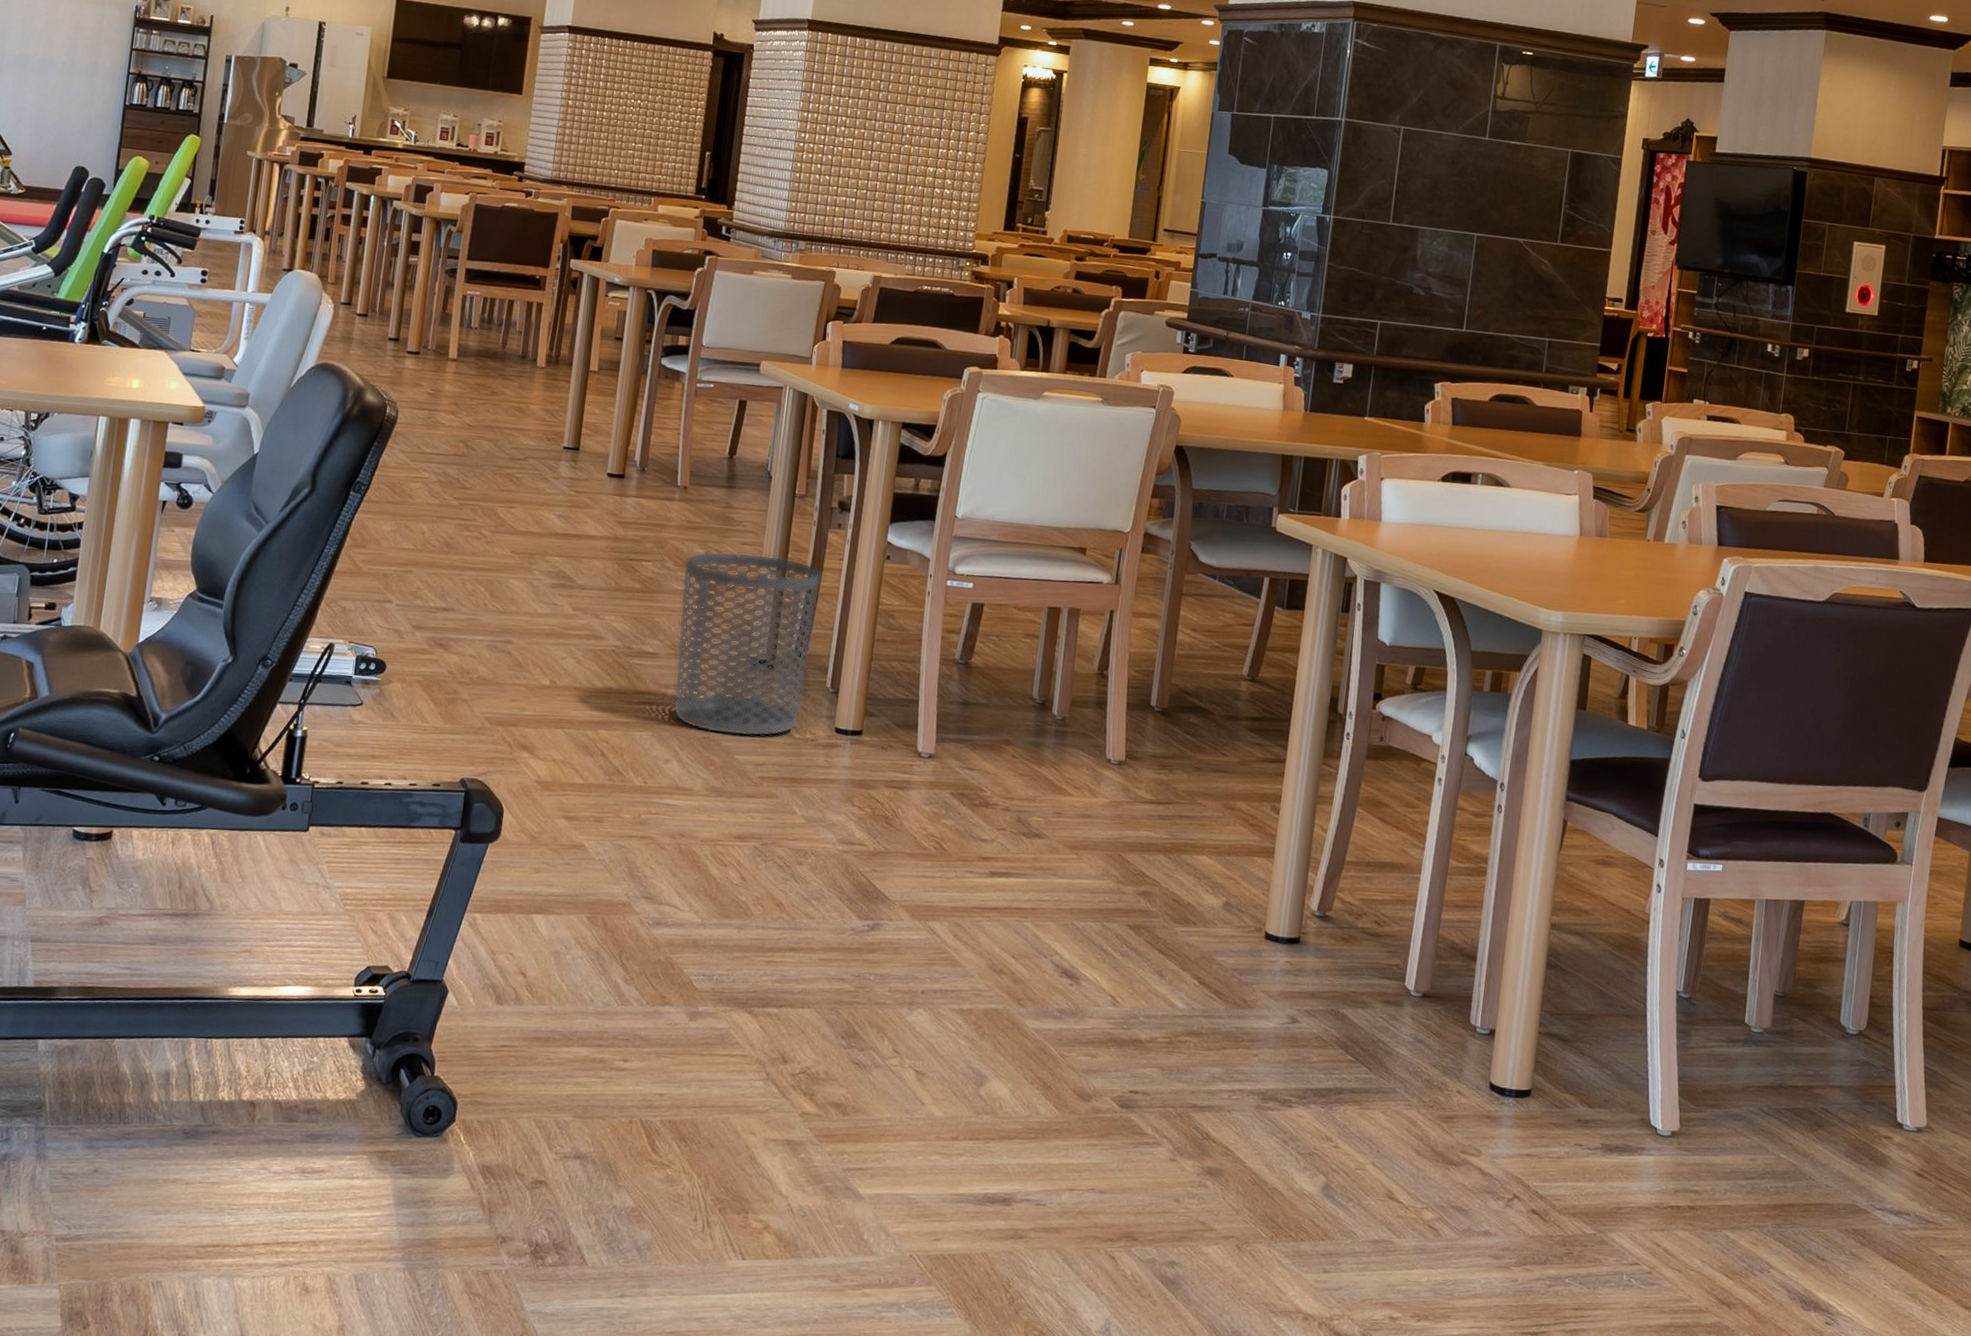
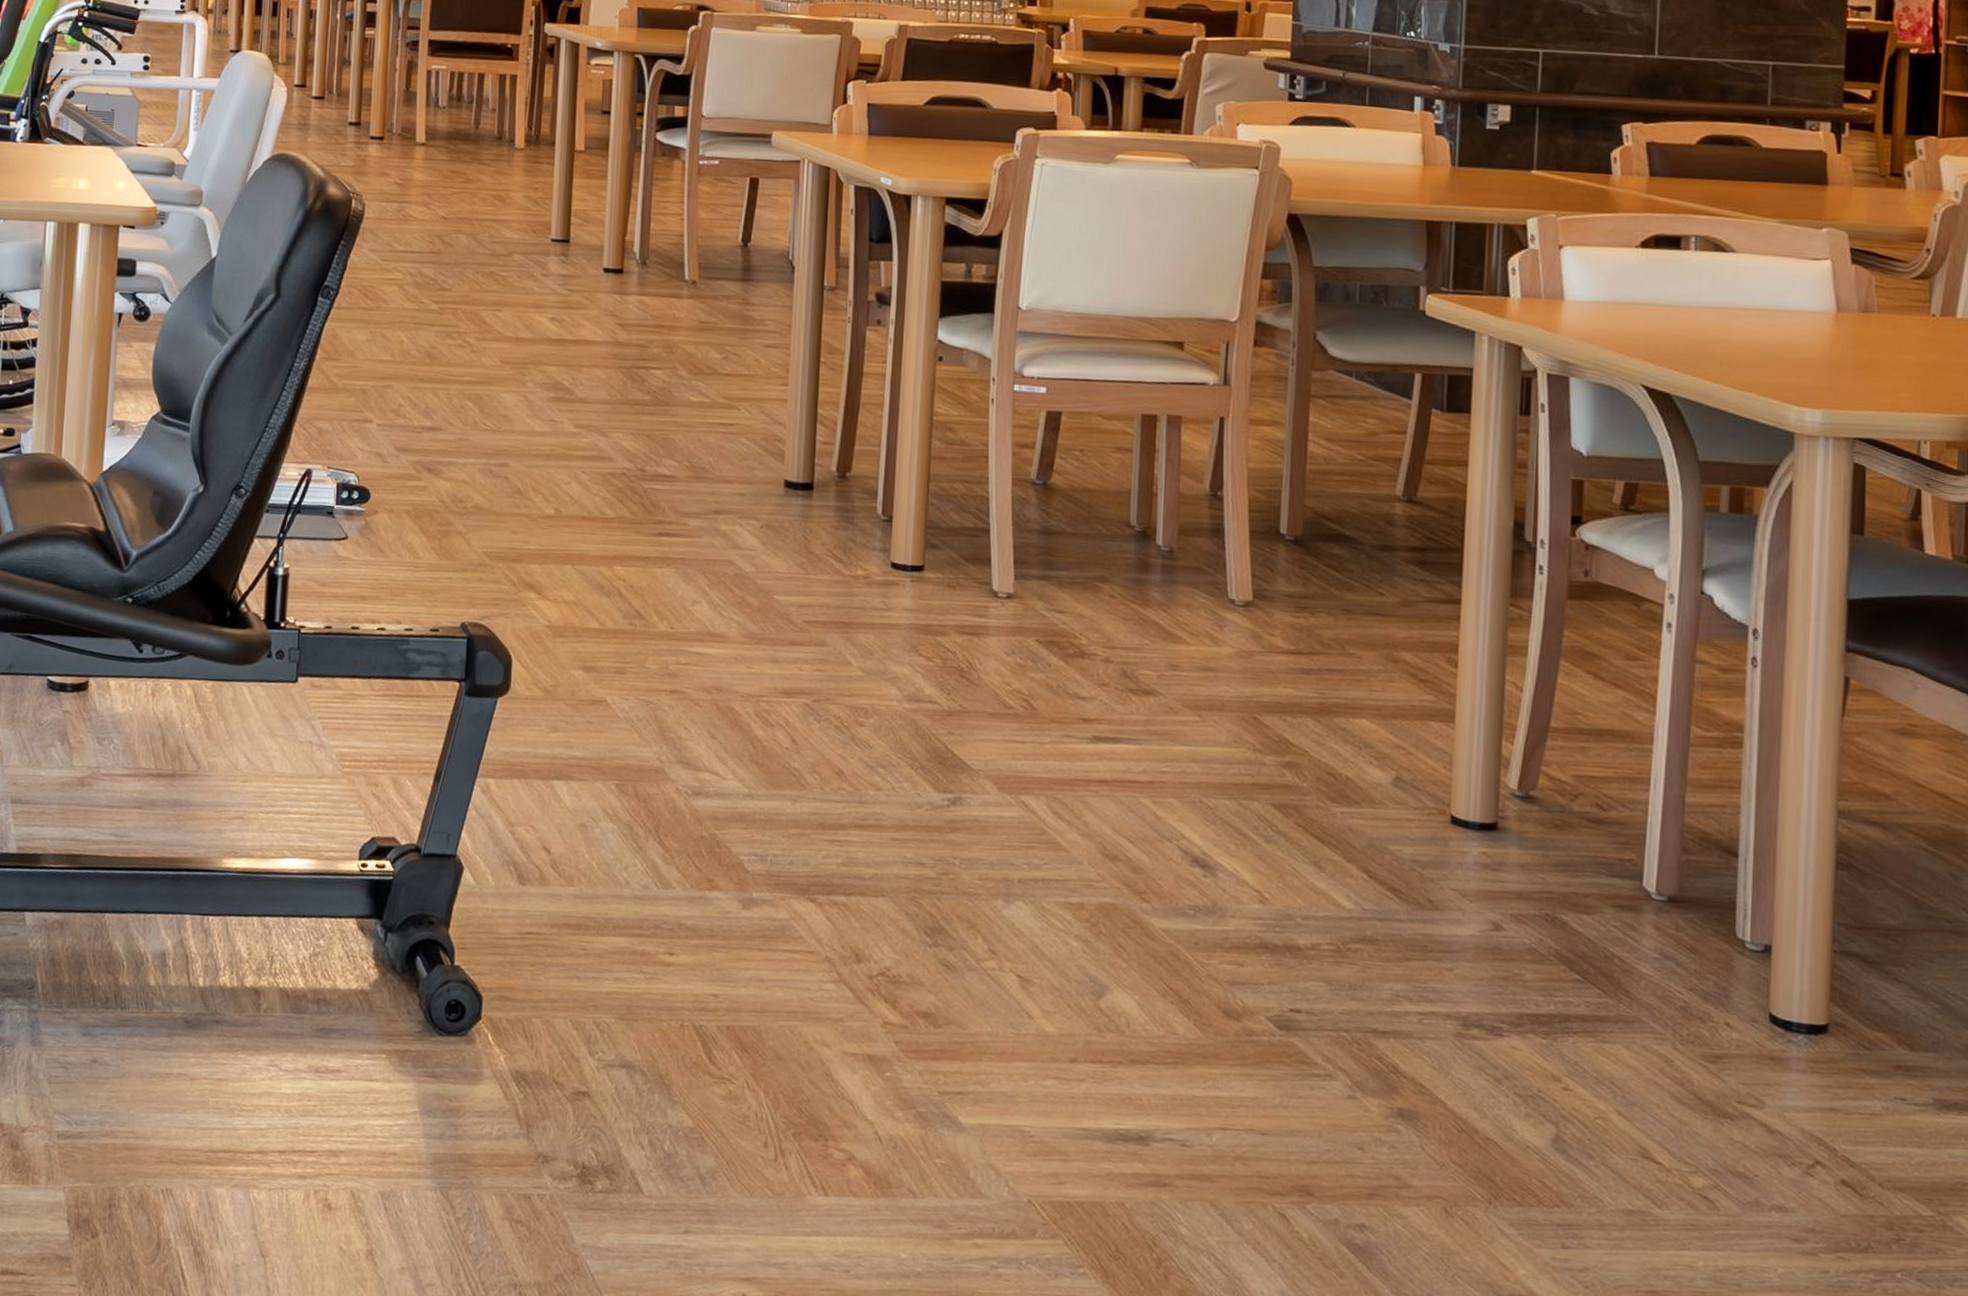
waste bin: present [673,551,822,737] -> none [697,355,862,574]

